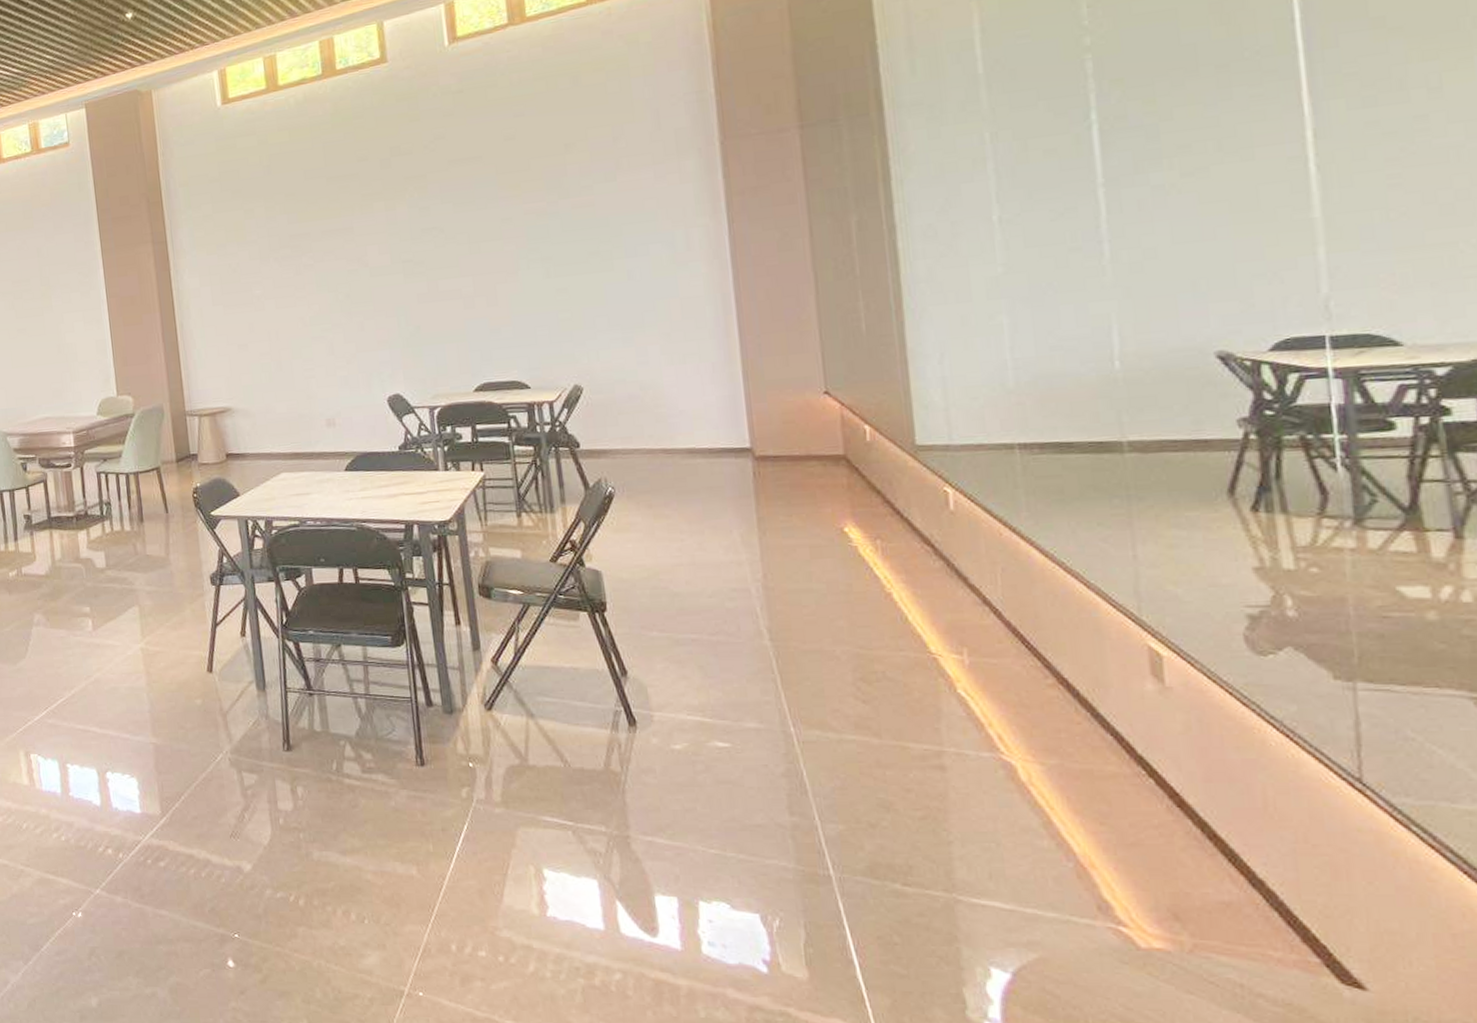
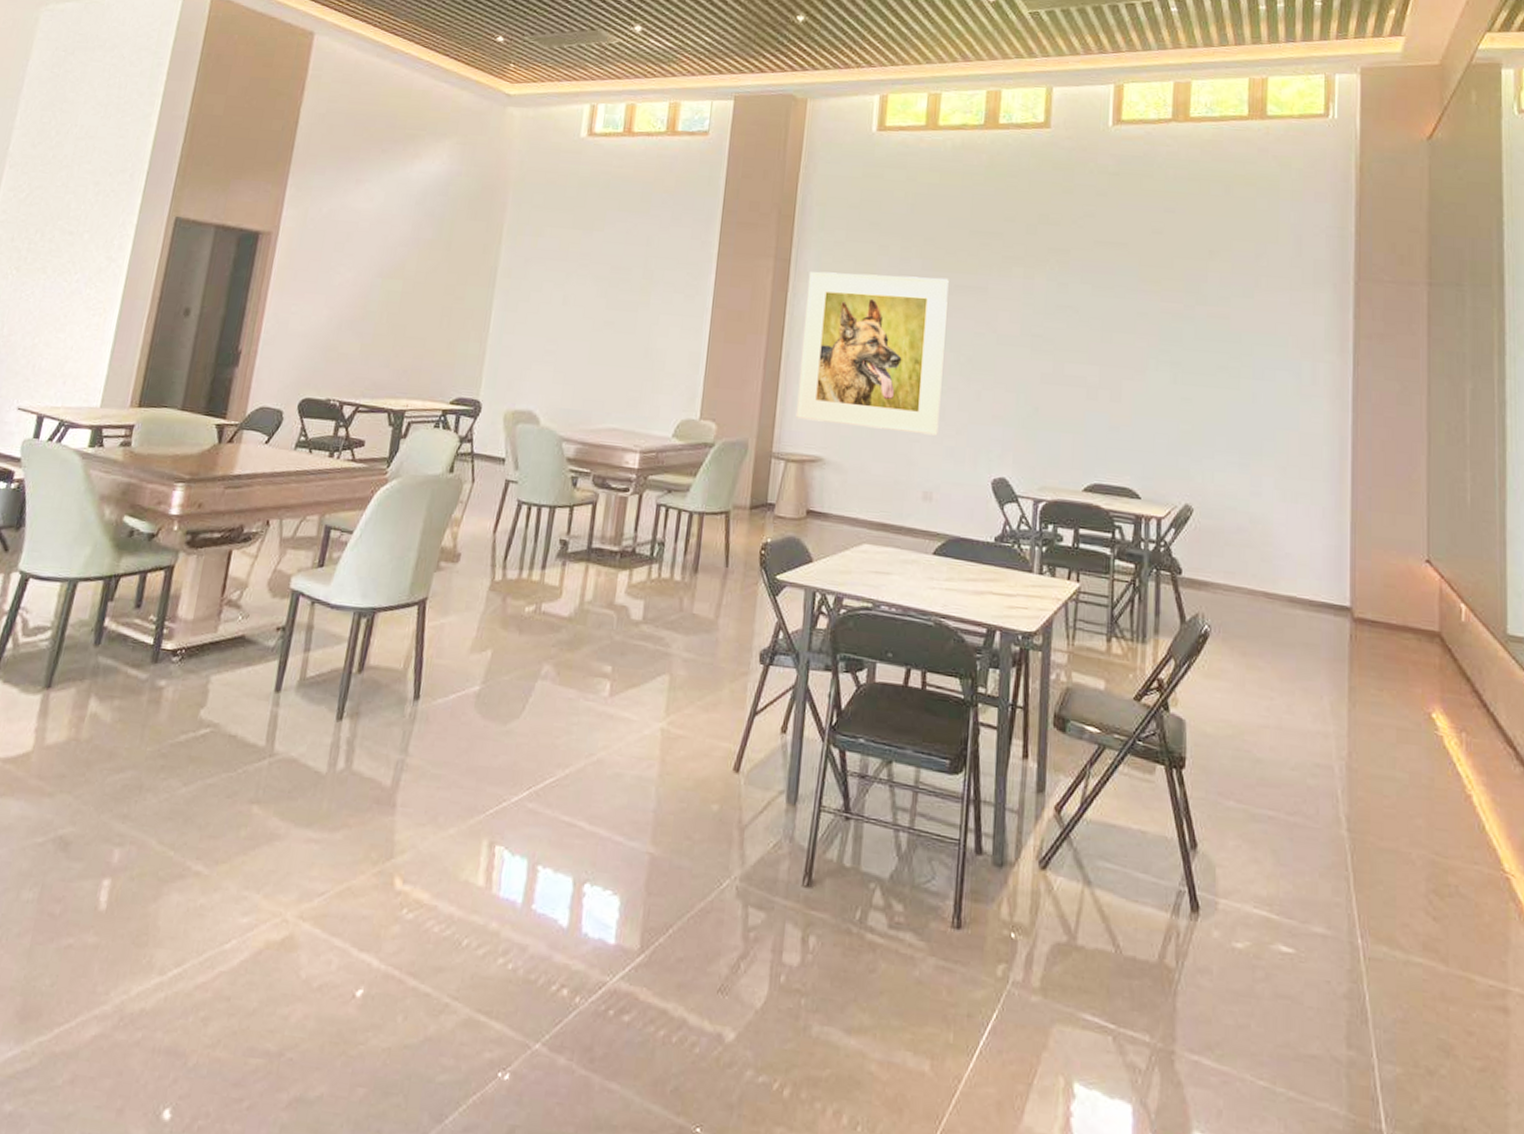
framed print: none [185,227,331,379] -> present [795,271,949,436]

